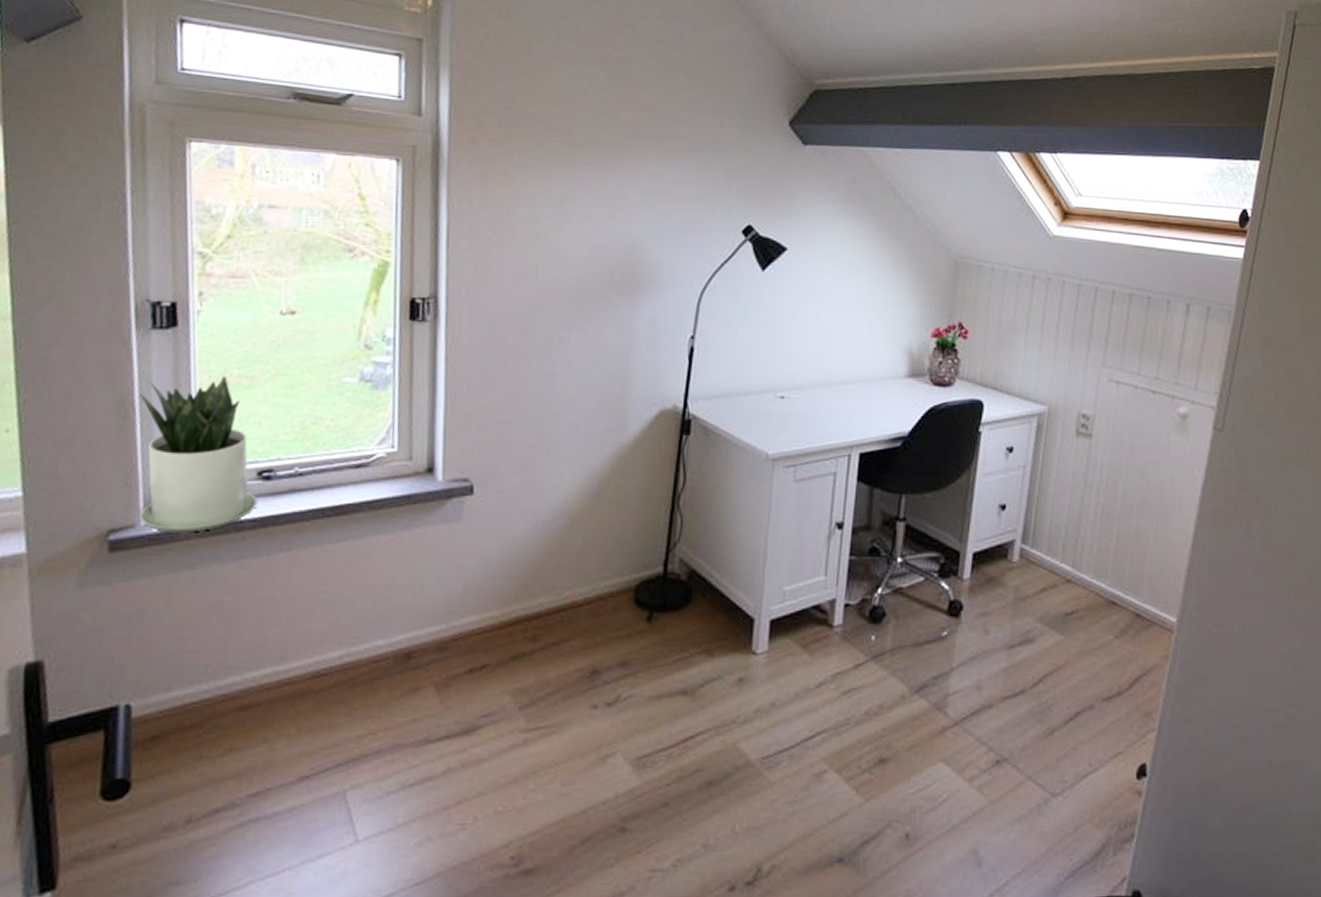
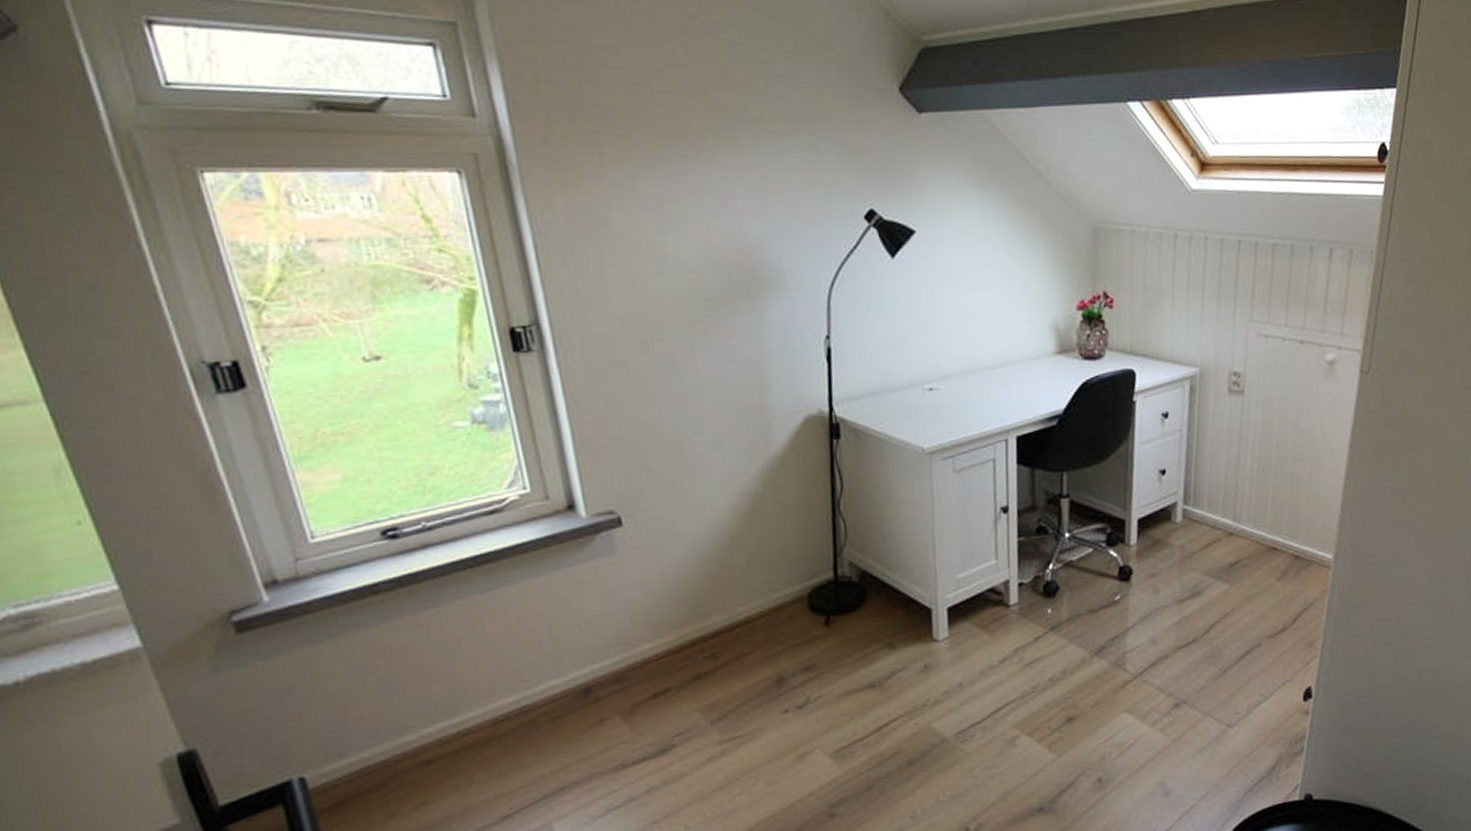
planter: present [138,376,258,533] -> none [222,435,389,606]

